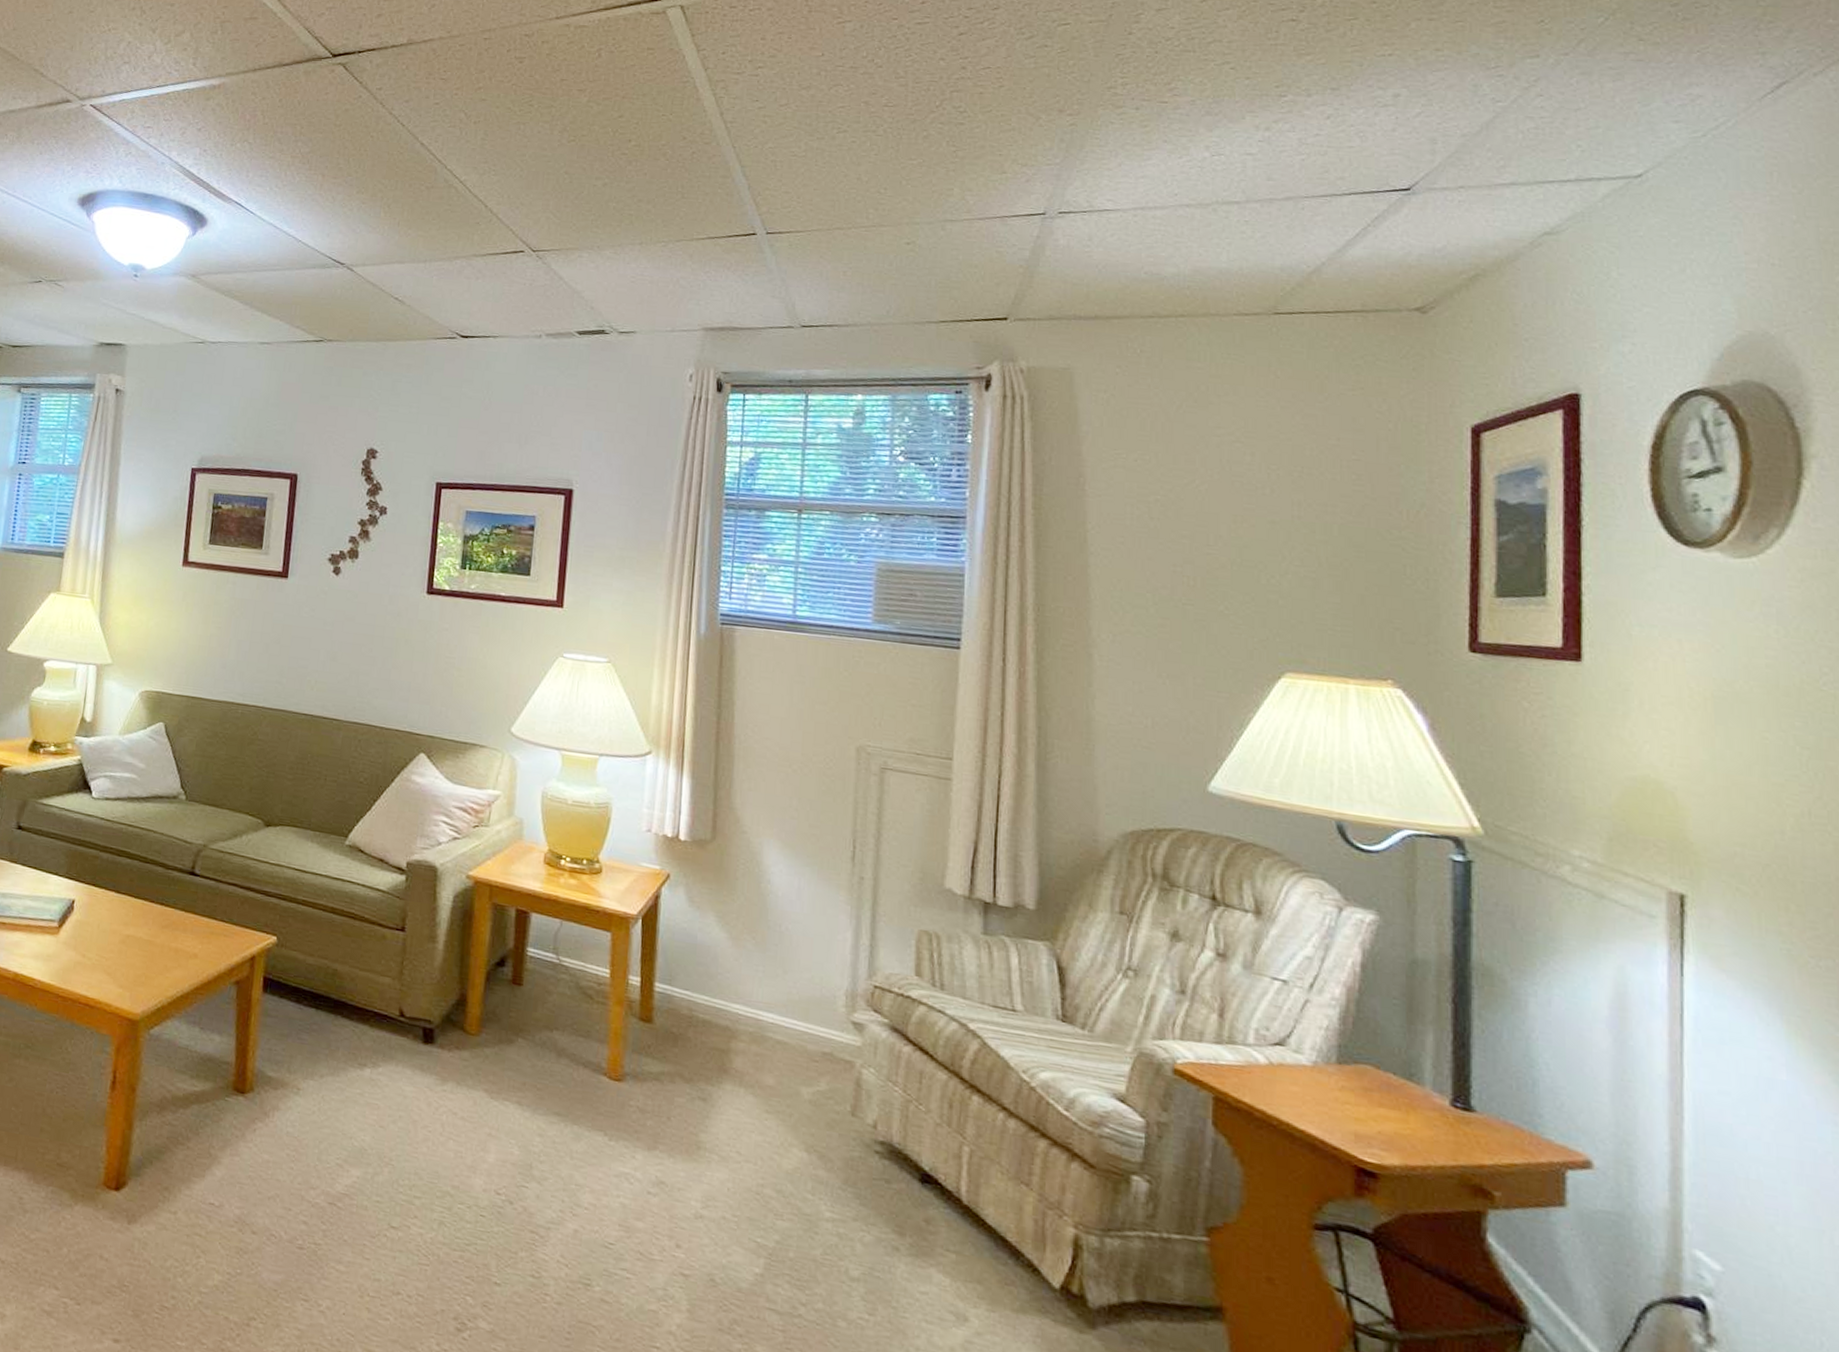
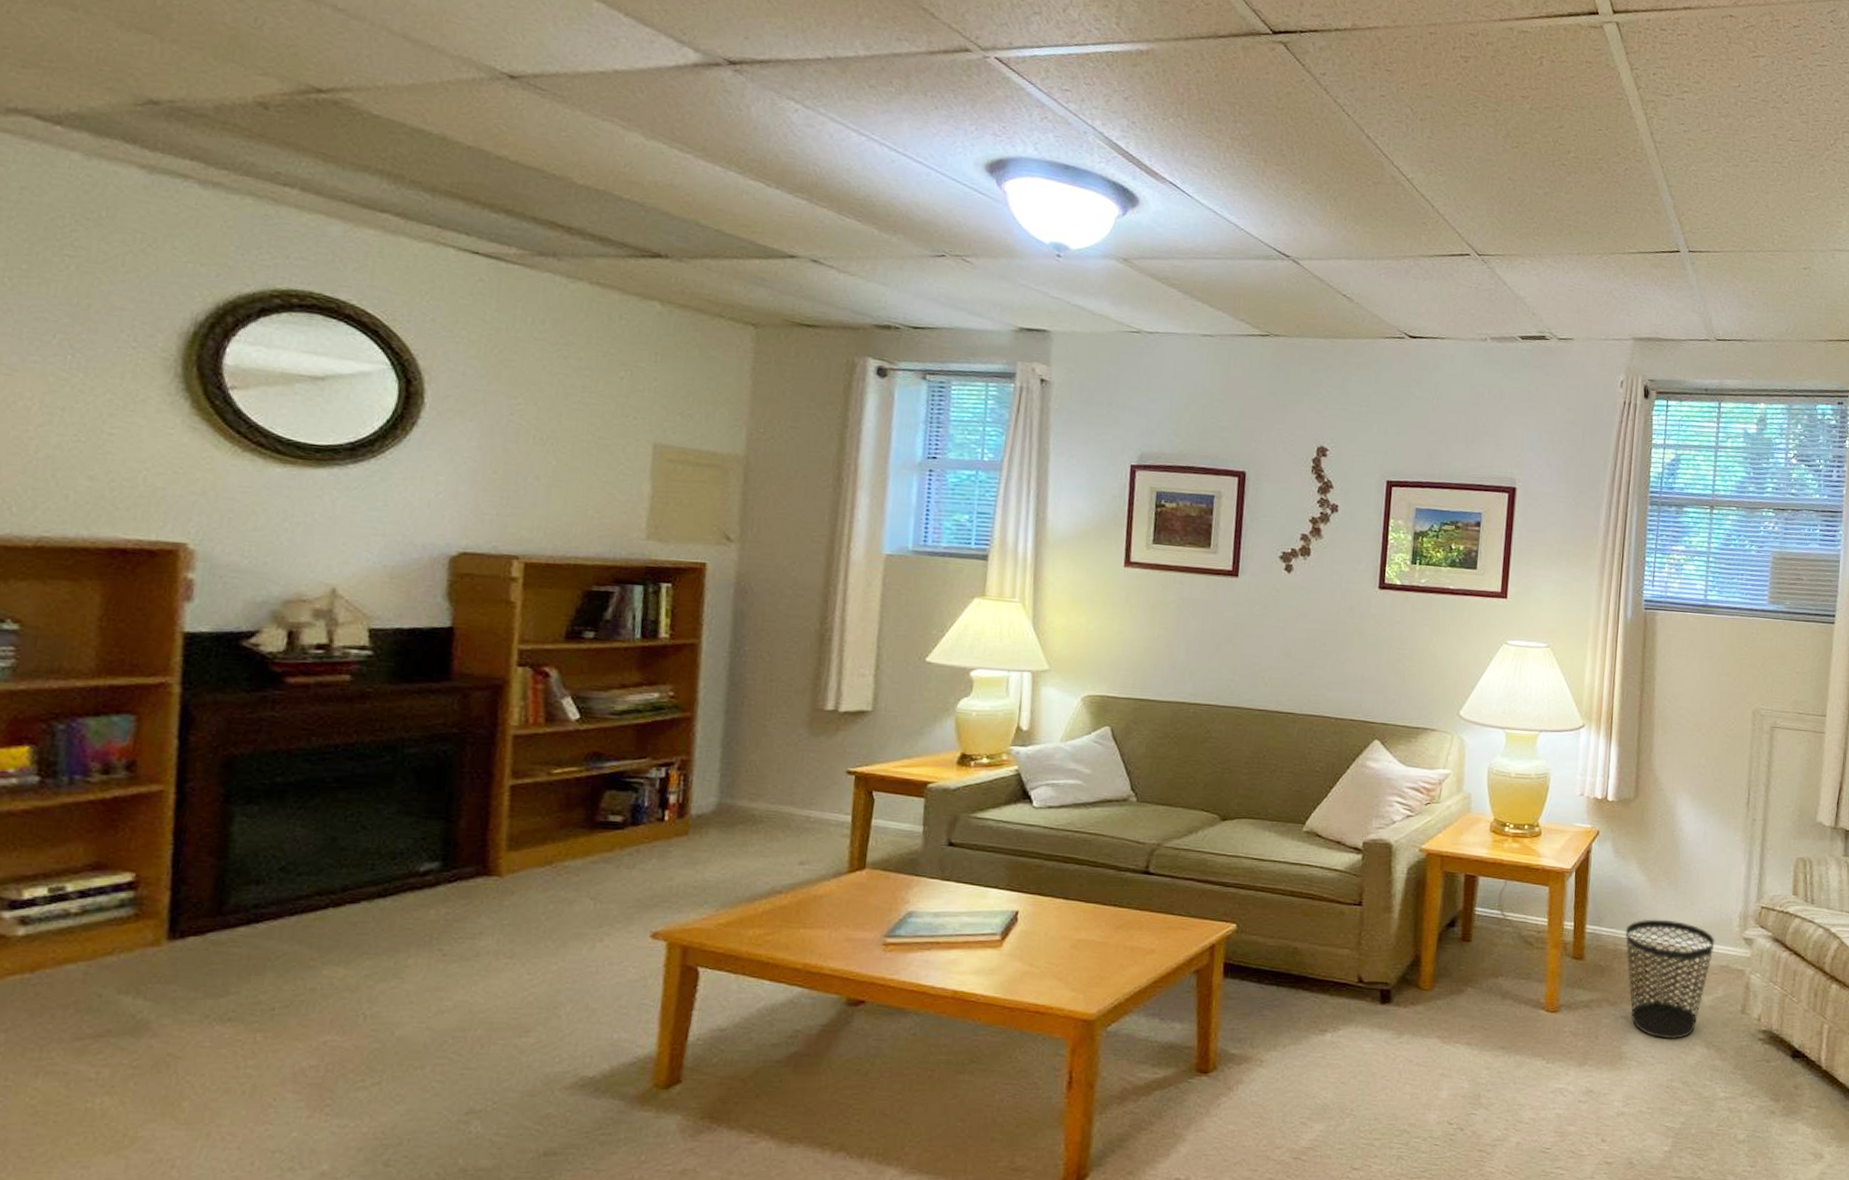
wastebasket: none [702,983,815,1136] -> present [1625,919,1715,1040]

